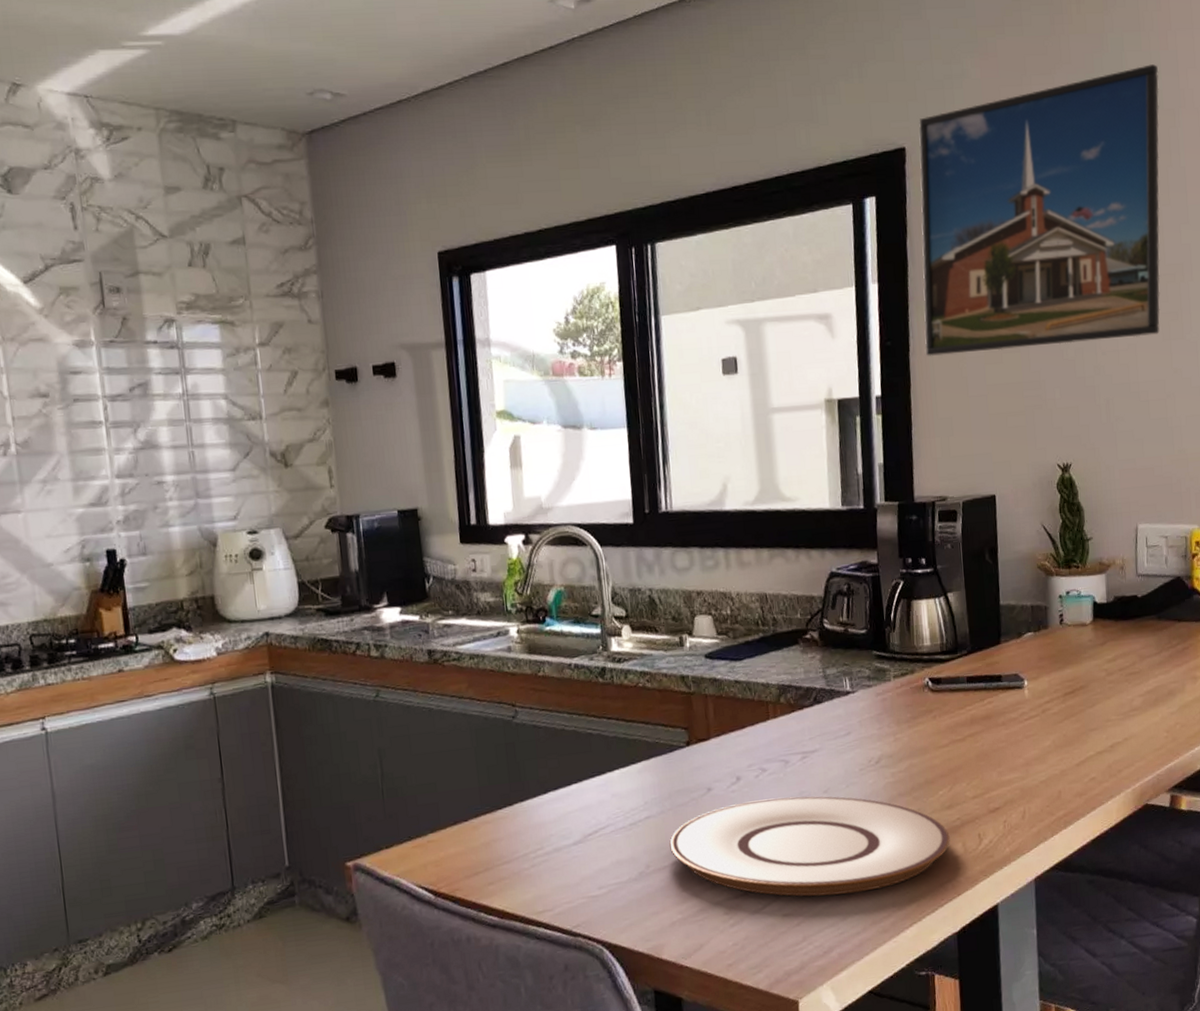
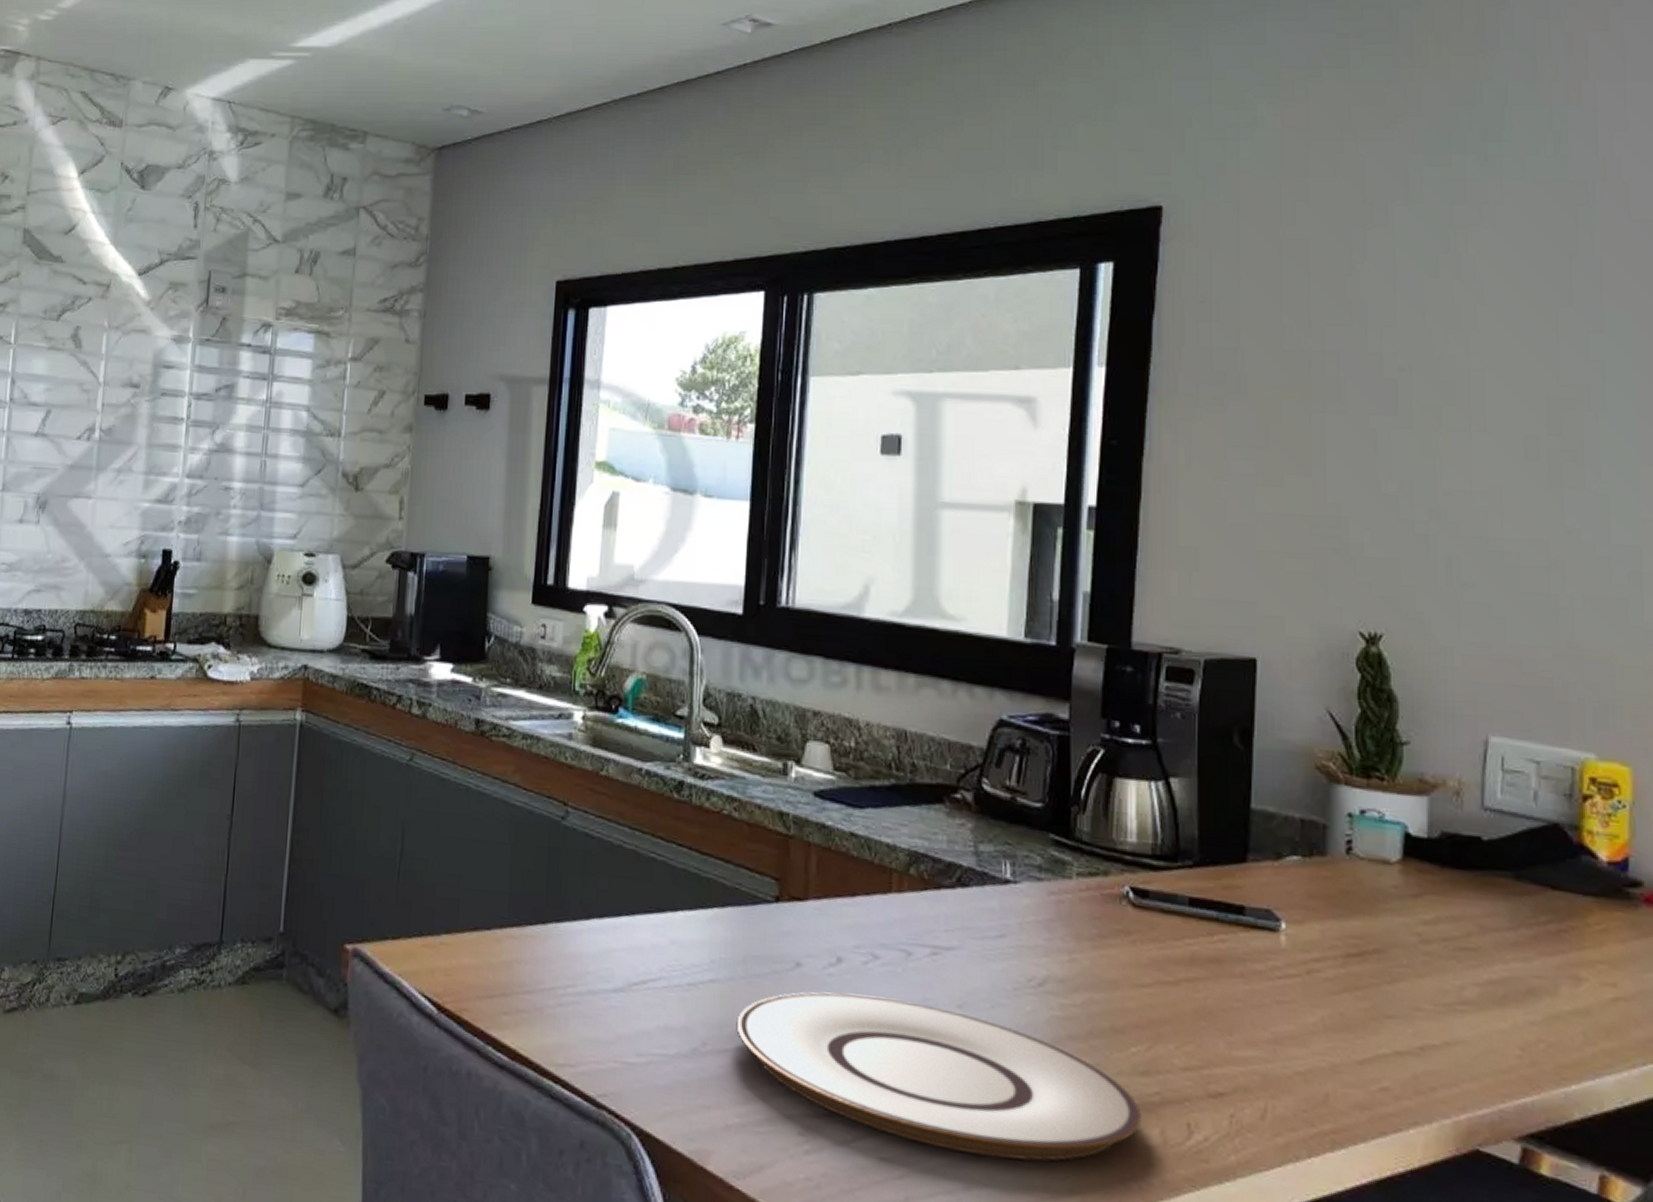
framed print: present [919,64,1160,356] -> none [1166,123,1564,478]

